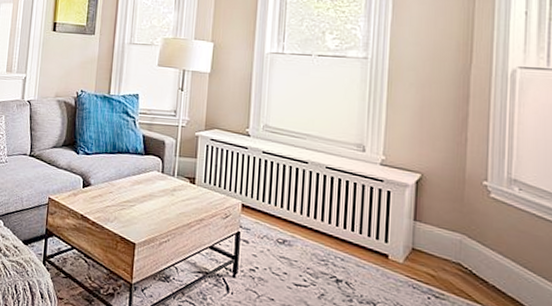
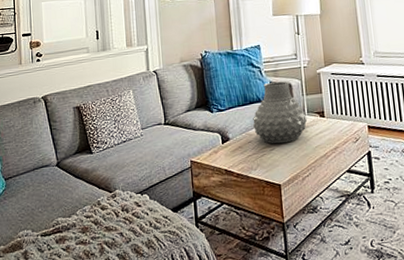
vase: none [117,135,175,202] -> present [253,81,307,144]

